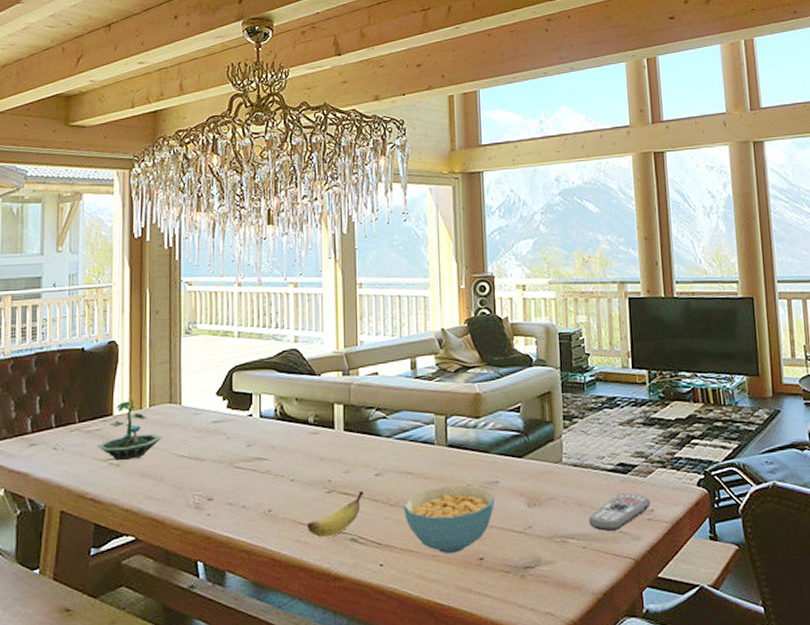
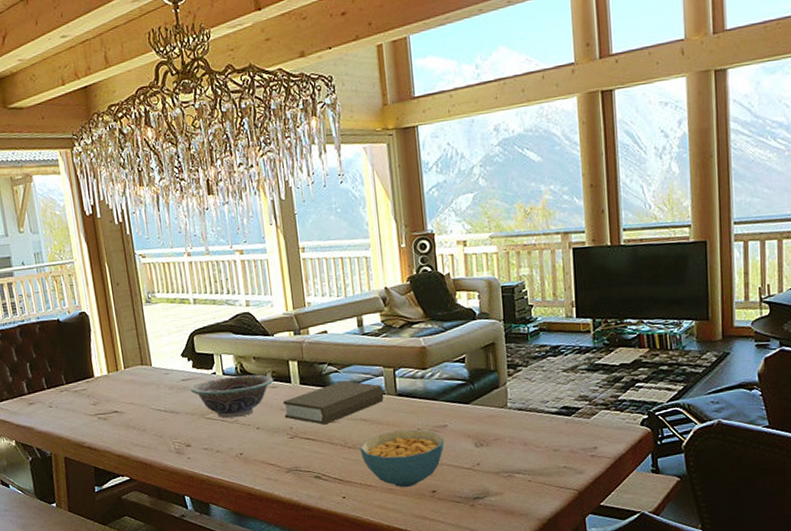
terrarium: present [96,398,162,460] -> none [84,362,140,415]
decorative bowl: none [221,418,316,468] -> present [190,374,274,419]
banana: present [307,491,364,537] -> none [275,436,324,475]
book: none [323,428,434,478] -> present [283,381,384,425]
remote control: present [588,493,651,531] -> none [533,433,594,467]

